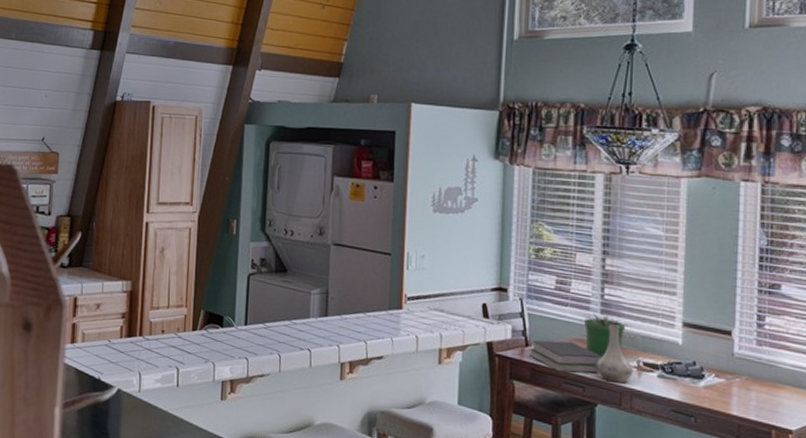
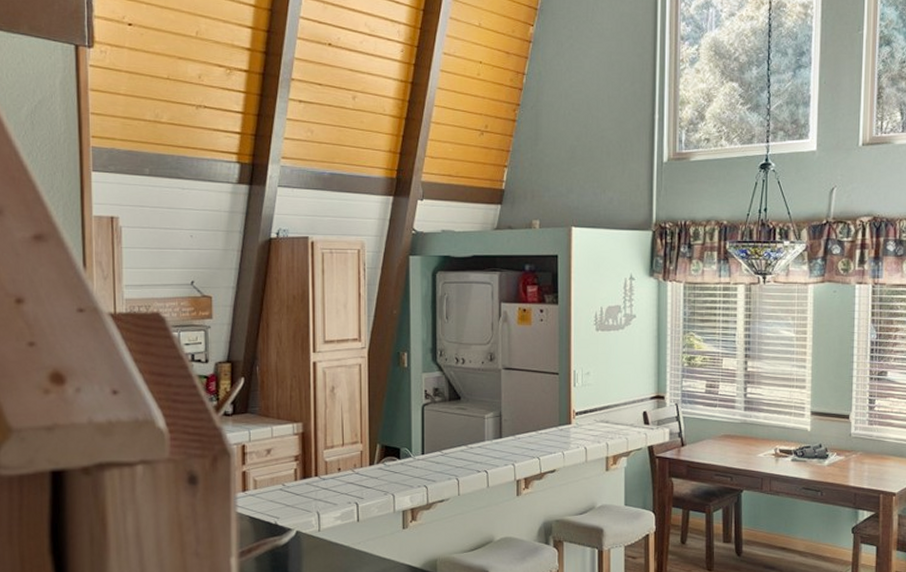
book: present [530,340,603,374] -> none [685,438,747,466]
planter: present [583,313,632,357] -> none [730,411,770,449]
vase: present [595,324,633,384] -> none [741,419,772,470]

